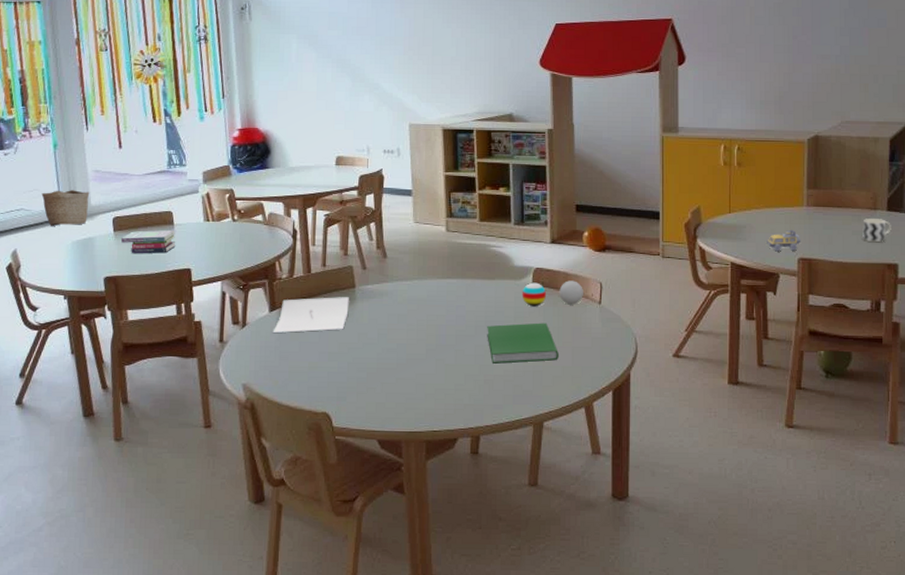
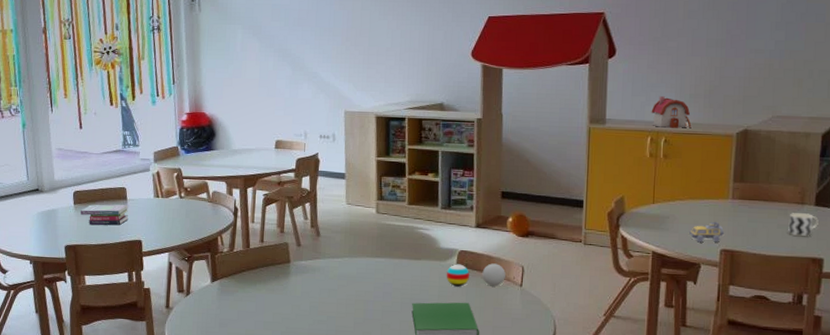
basket: present [41,190,90,227] -> none [11,165,54,199]
paper sheet: present [273,297,349,333] -> none [214,270,284,302]
toy house: none [723,103,764,136] -> present [651,96,692,129]

